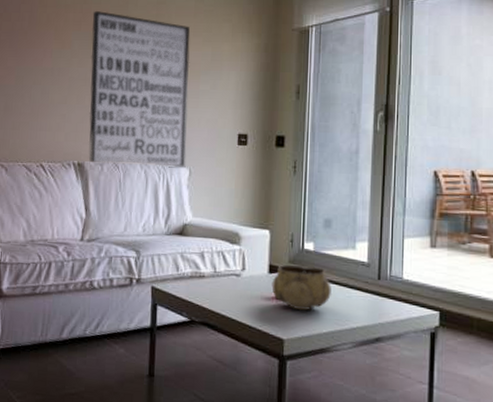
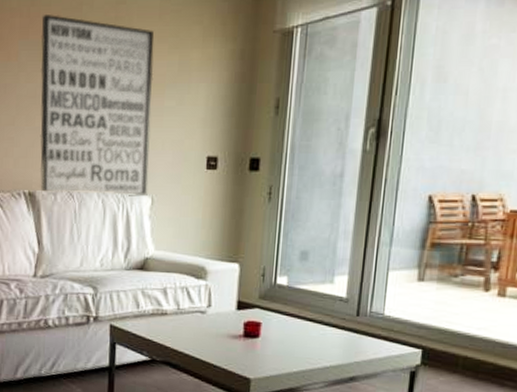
decorative bowl: present [271,265,331,311] -> none [239,301,305,349]

